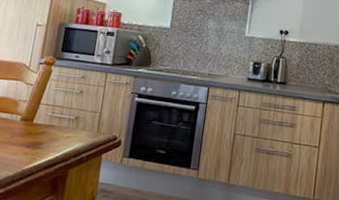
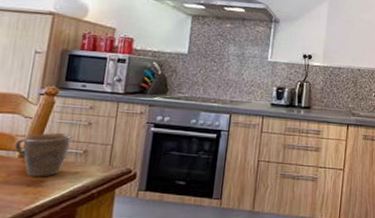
mug: none [17,99,67,140] -> present [14,132,73,177]

